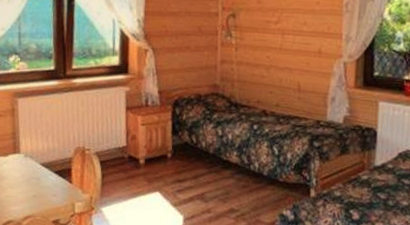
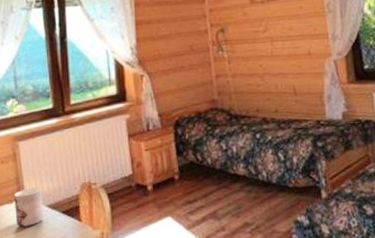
mug: none [9,144,37,180] -> present [13,187,44,227]

